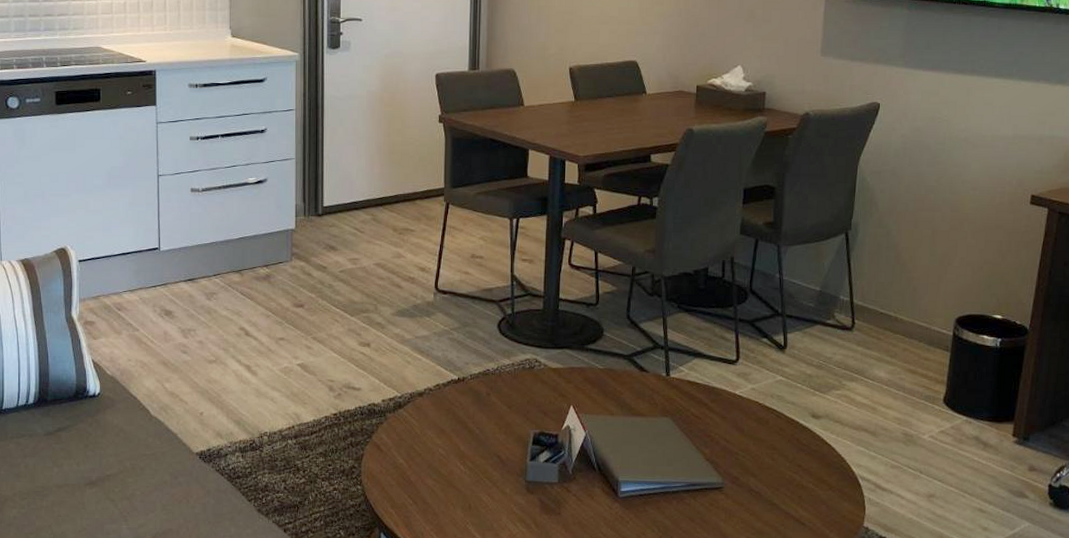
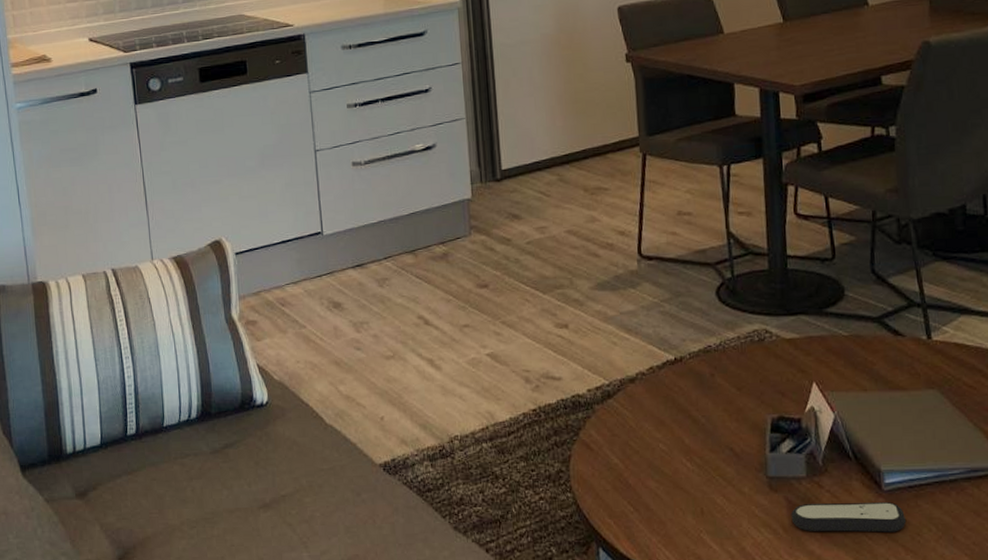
remote control: none [542,504,635,531] -> present [791,501,907,533]

